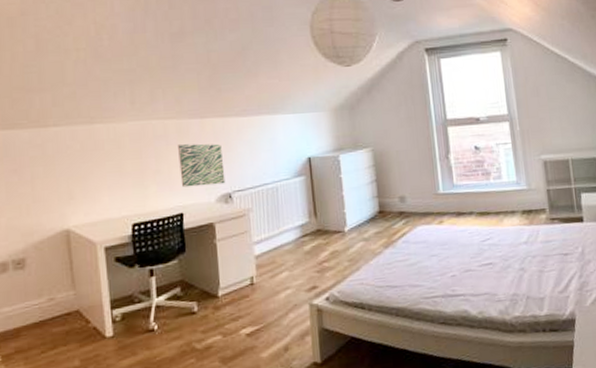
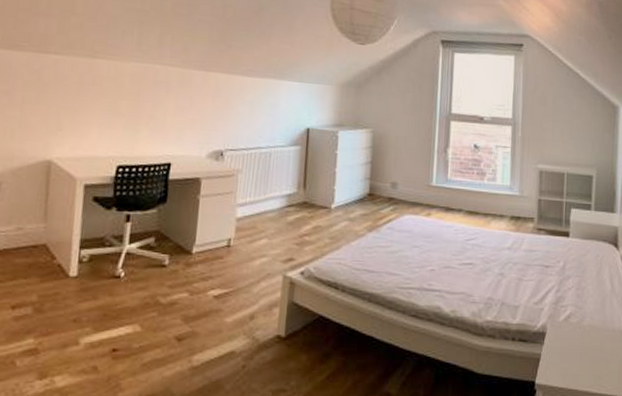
wall art: present [178,143,226,188] -> none [174,94,222,141]

